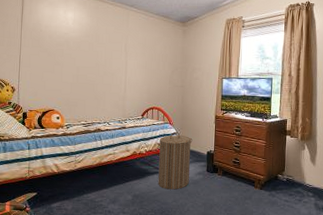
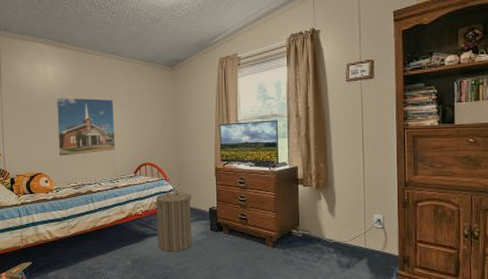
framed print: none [71,40,128,96] -> present [55,96,116,157]

